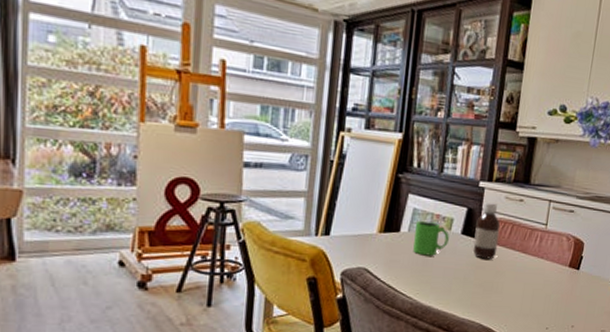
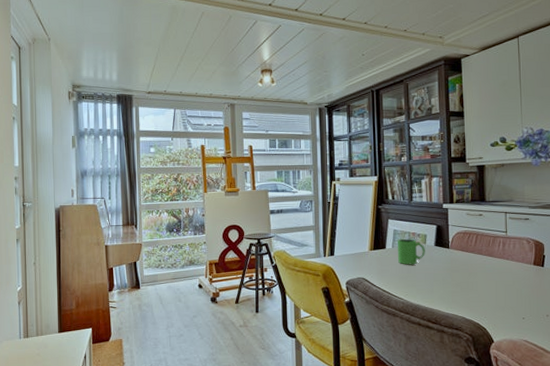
bottle: present [473,201,500,260] -> none [446,218,467,264]

